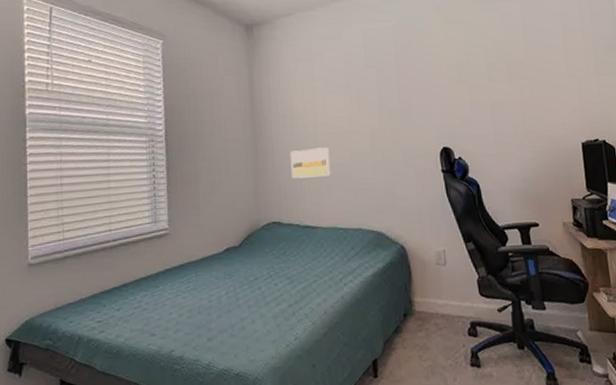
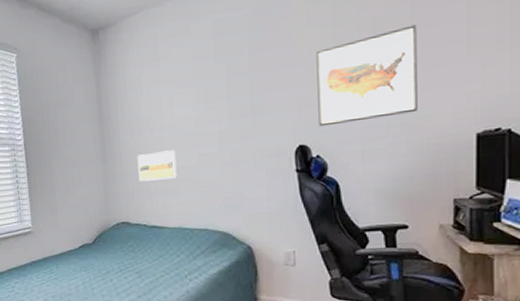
wall art: none [453,50,536,131] -> present [316,24,418,127]

